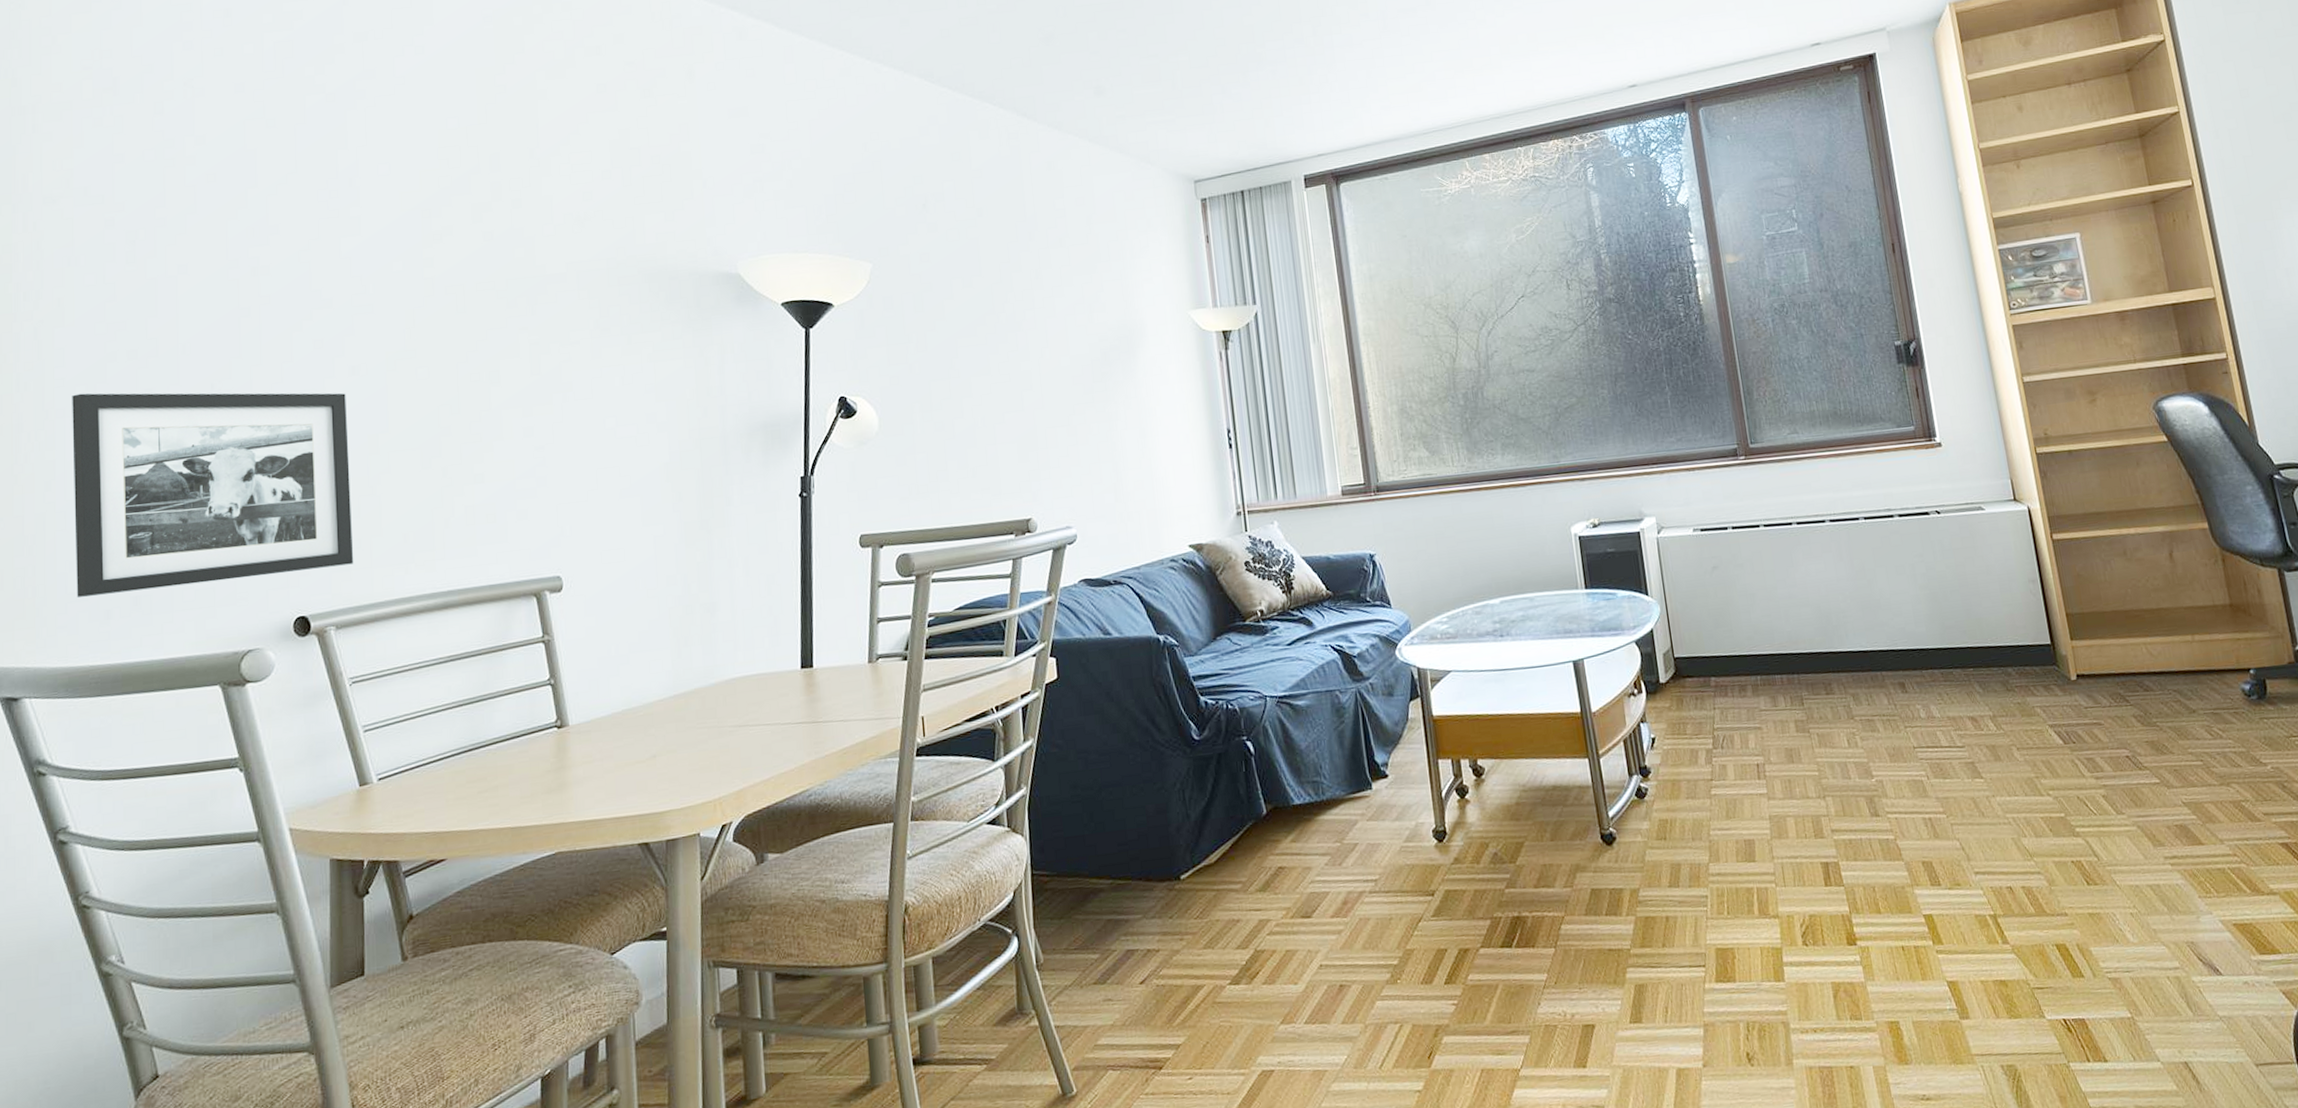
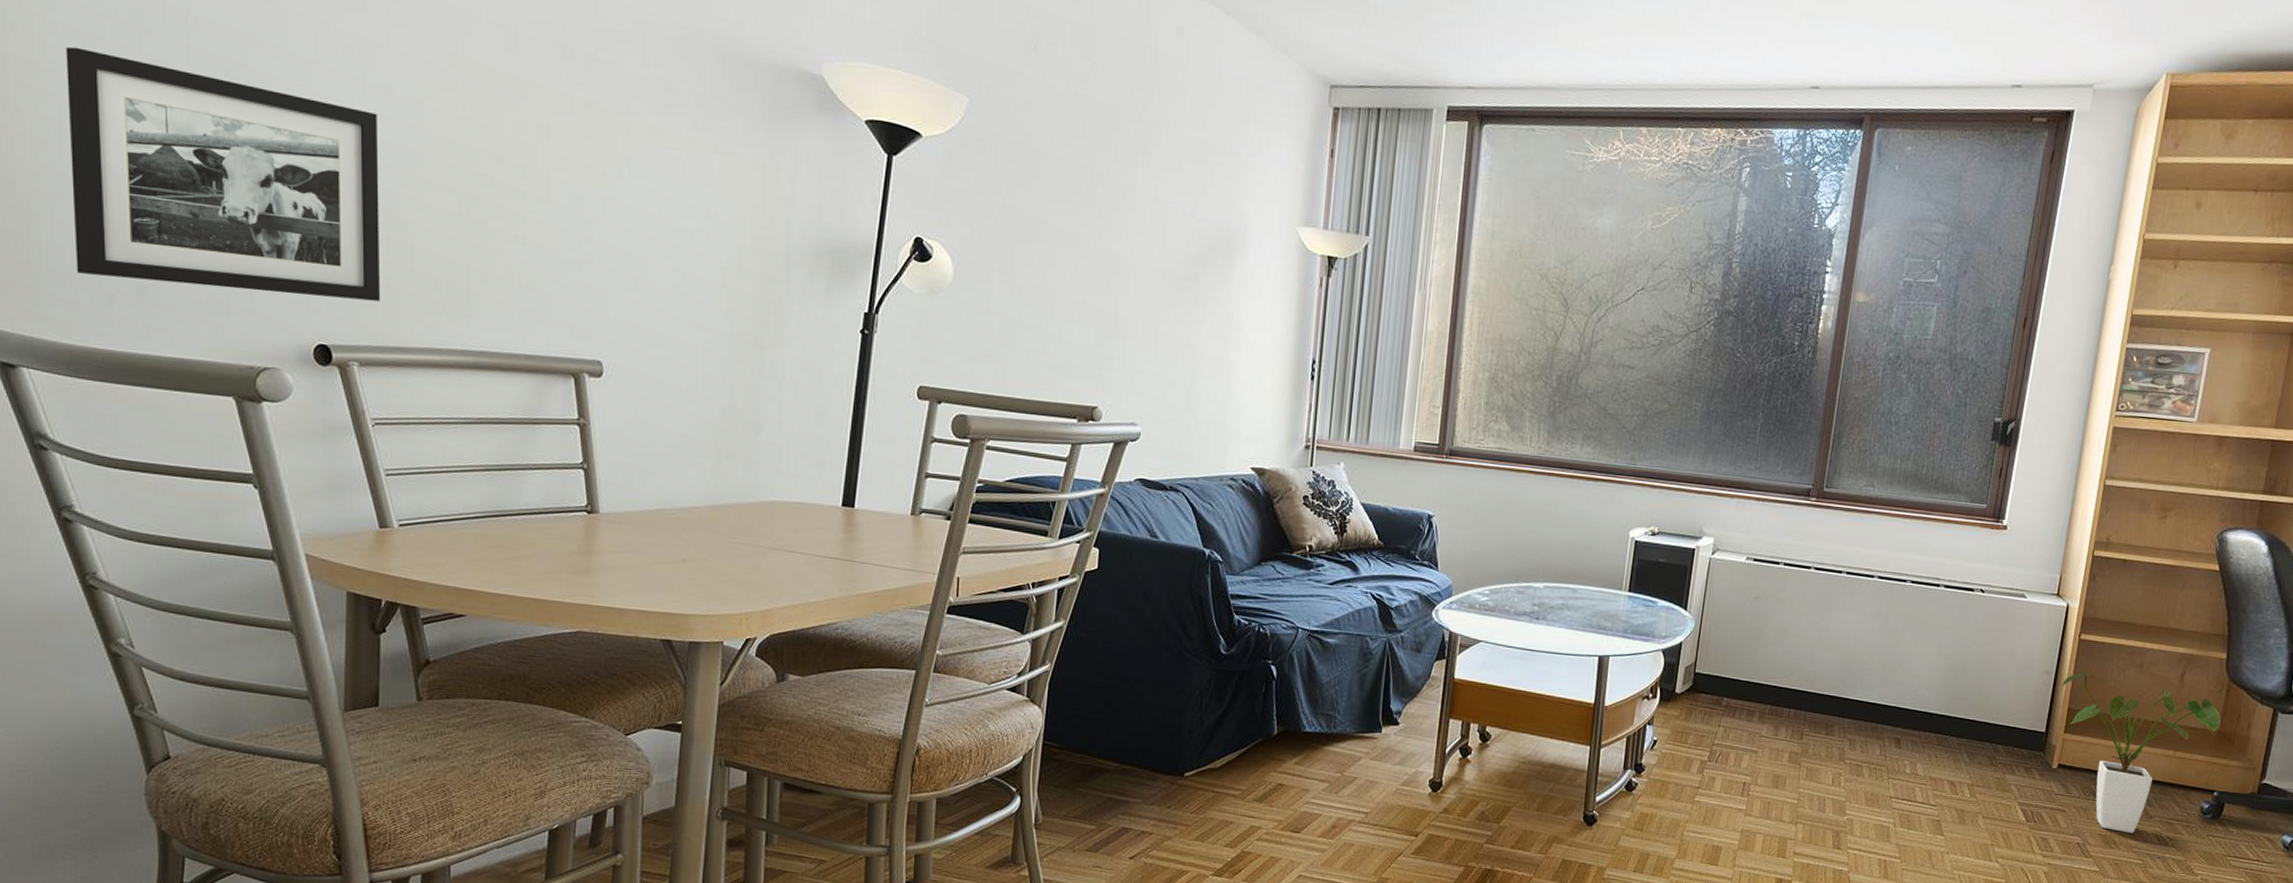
house plant: none [2051,568,2229,735] -> present [2062,670,2221,833]

